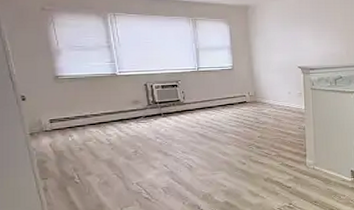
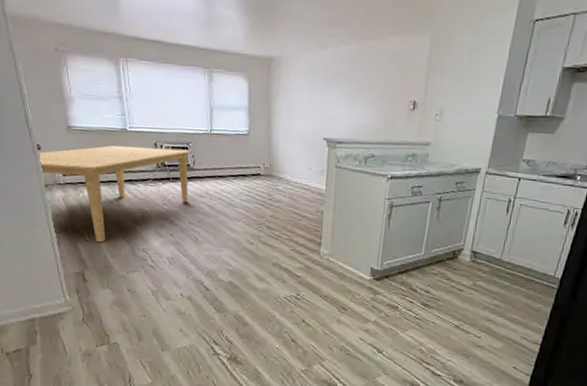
dining table: none [22,87,182,183] -> present [37,145,193,243]

